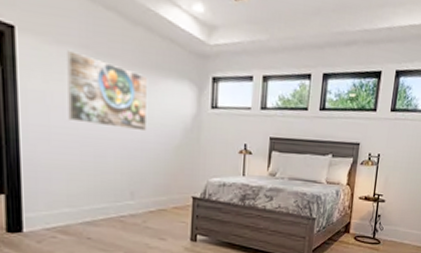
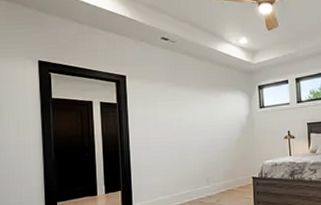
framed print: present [67,49,148,132] -> none [159,84,215,133]

